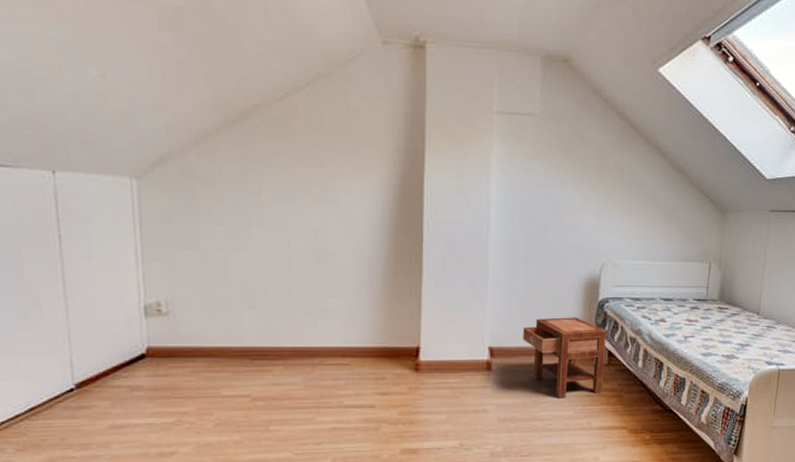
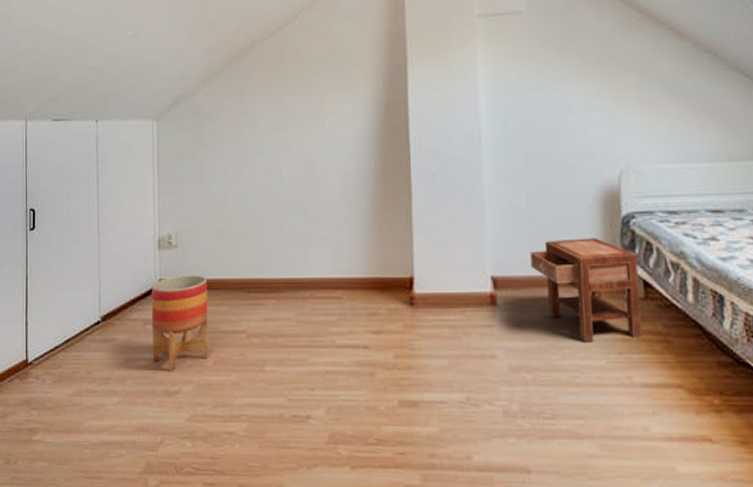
planter: none [138,343,209,435] -> present [151,275,209,372]

